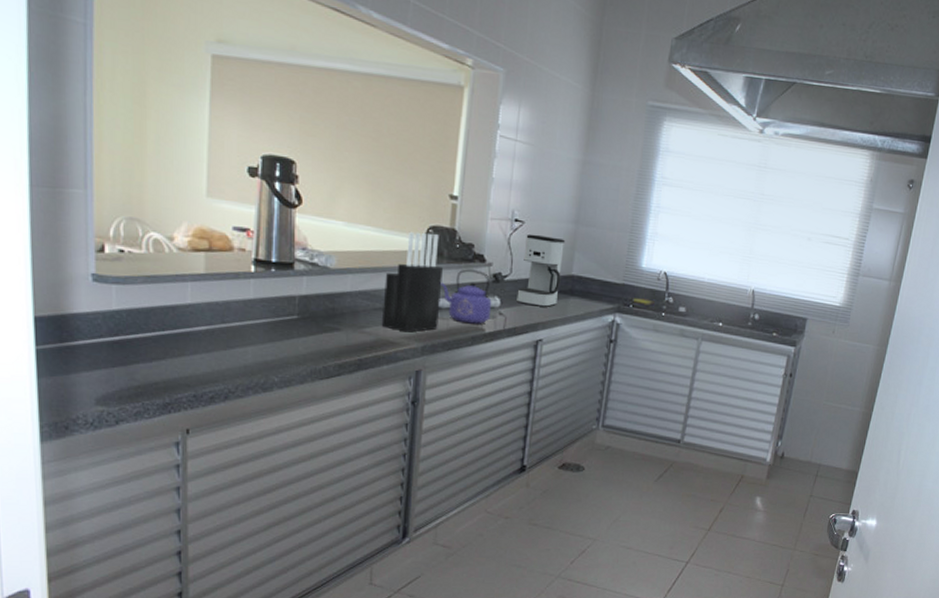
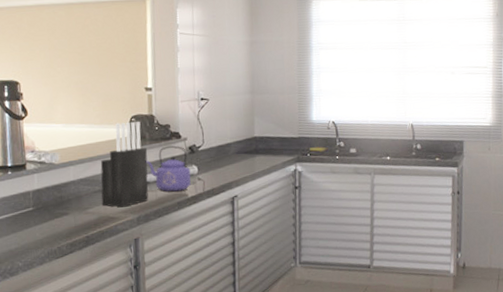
coffee maker: present [517,234,566,307] -> none [210,107,246,168]

